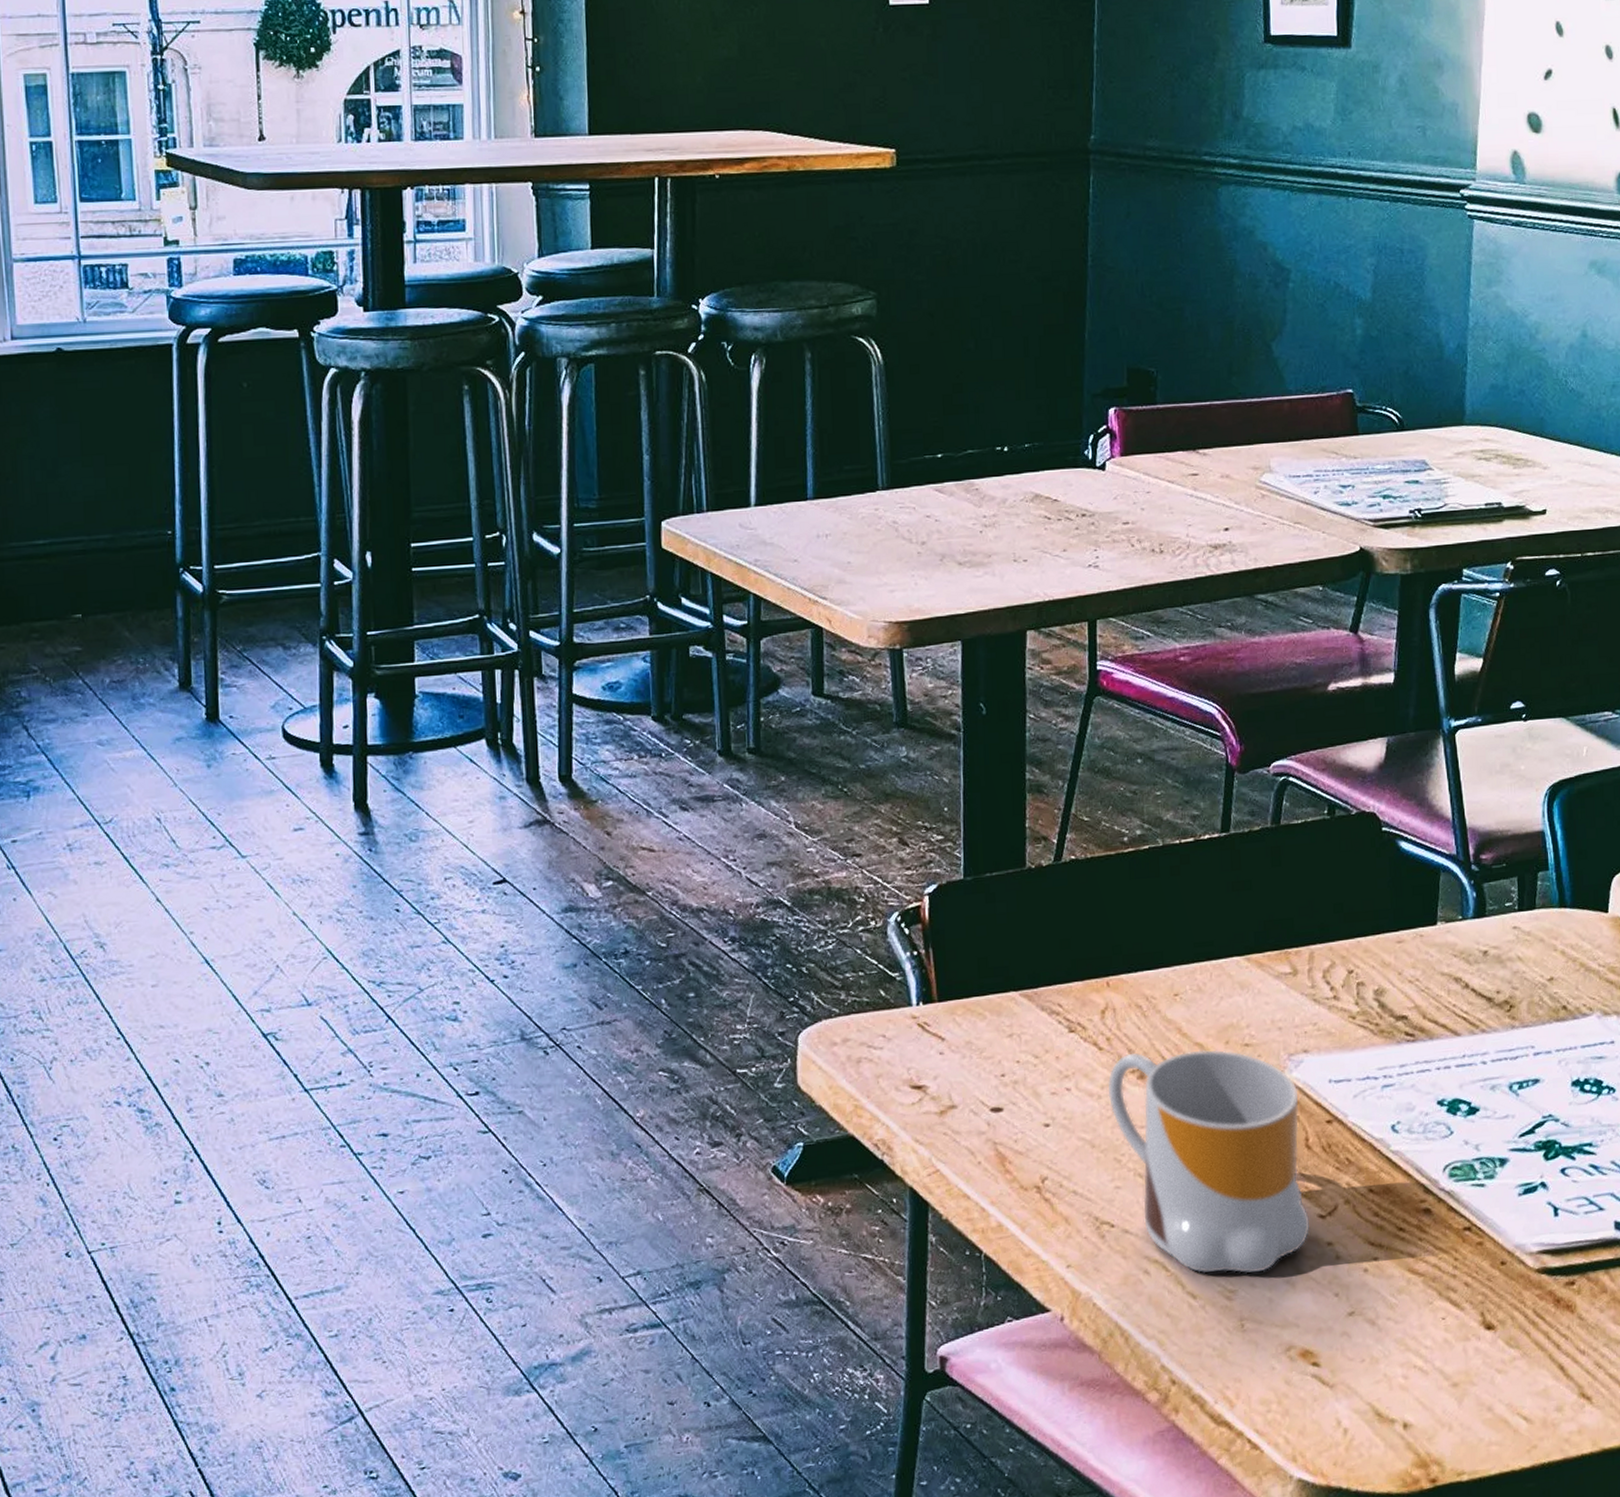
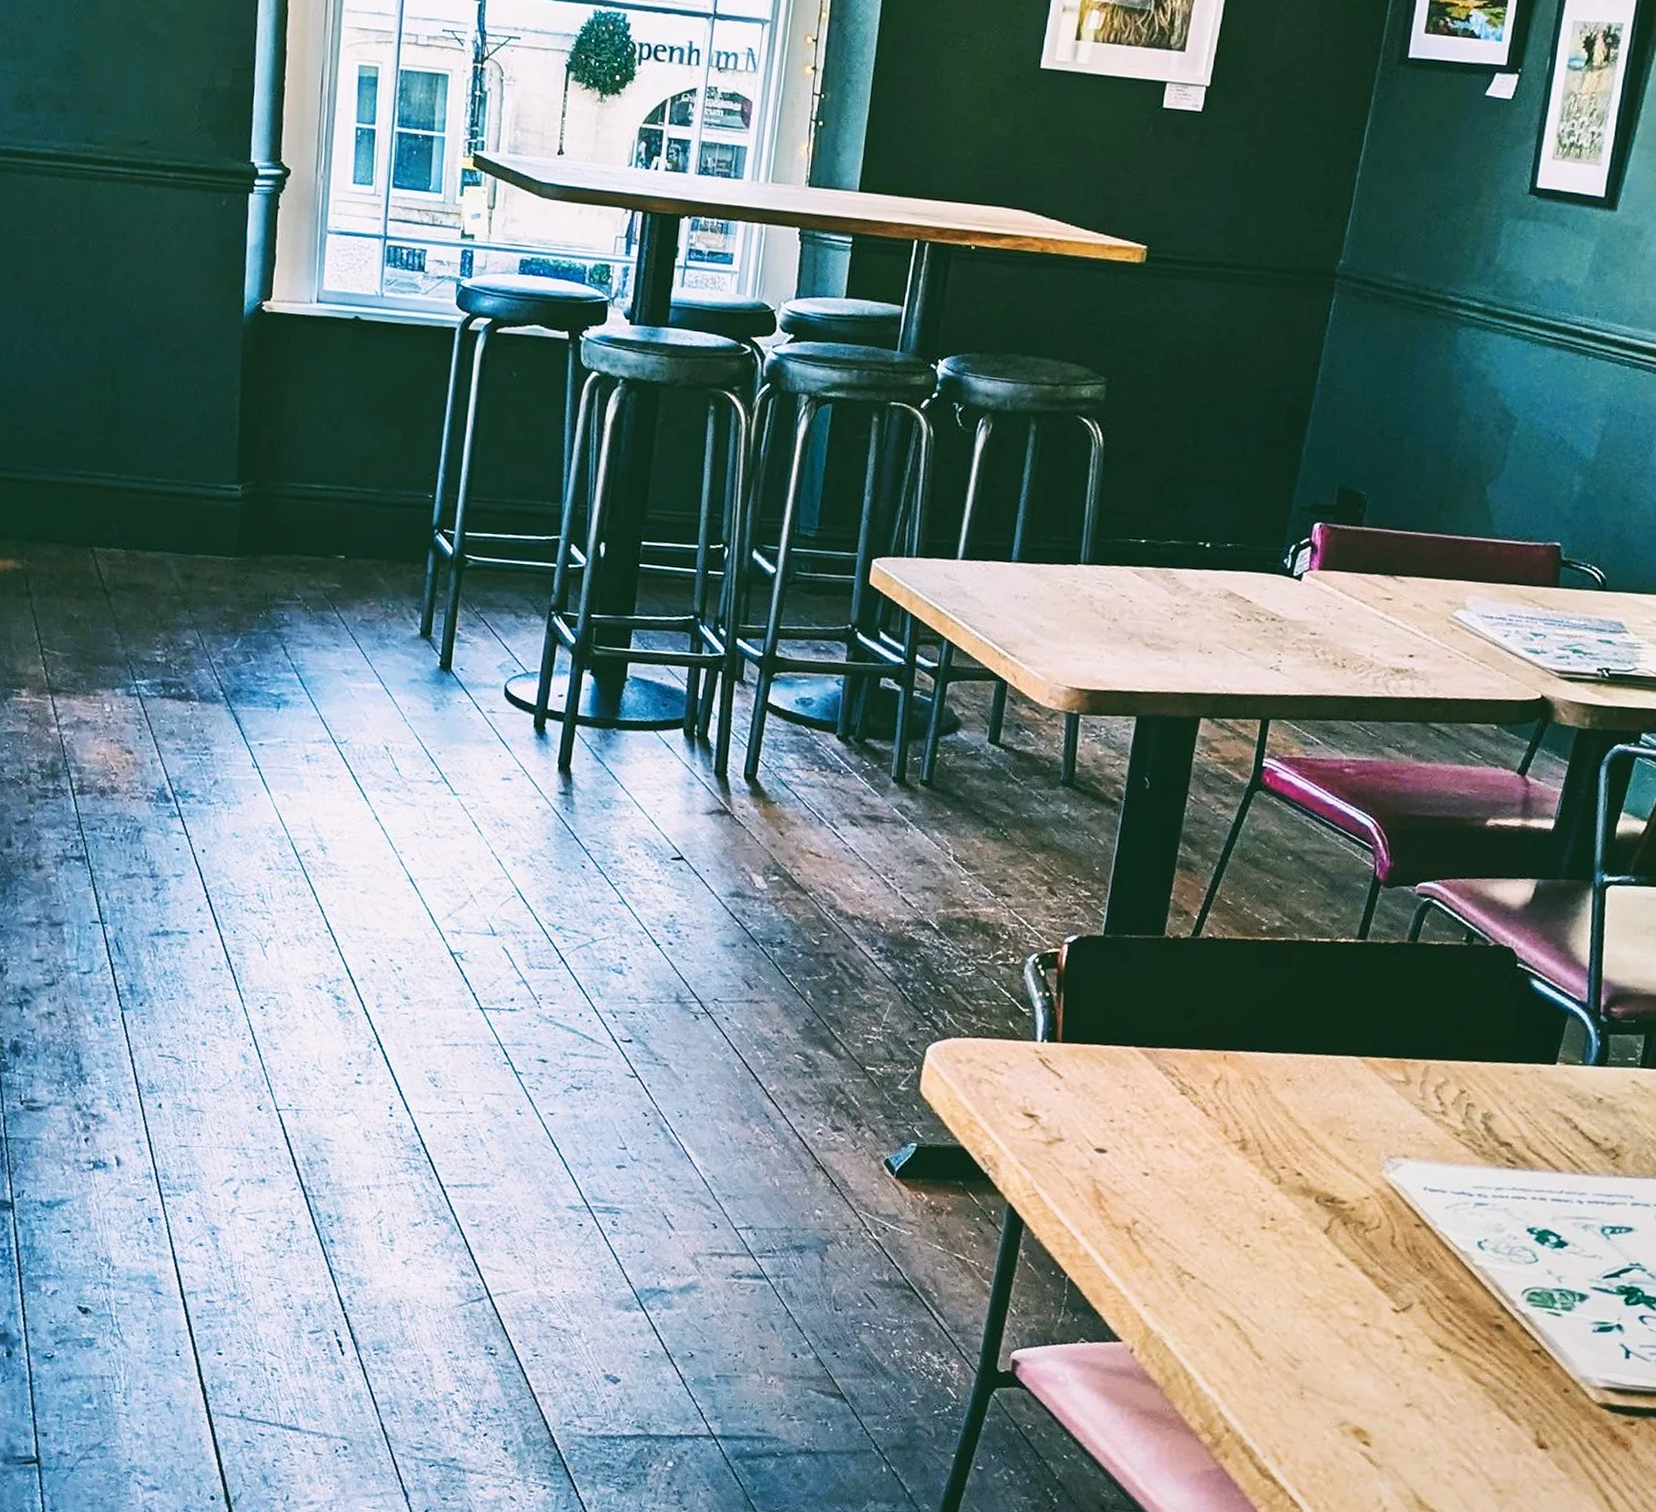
mug: present [1107,1049,1311,1274] -> none [1208,1124,1393,1350]

